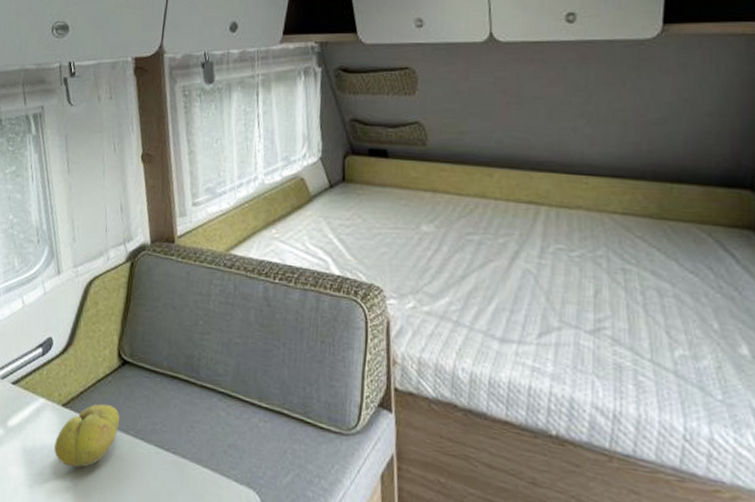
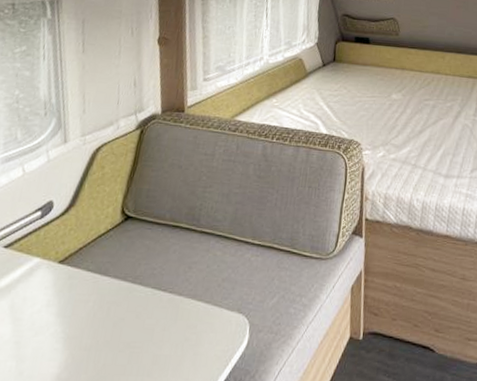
fruit: present [54,403,120,468] -> none [46,257,119,318]

